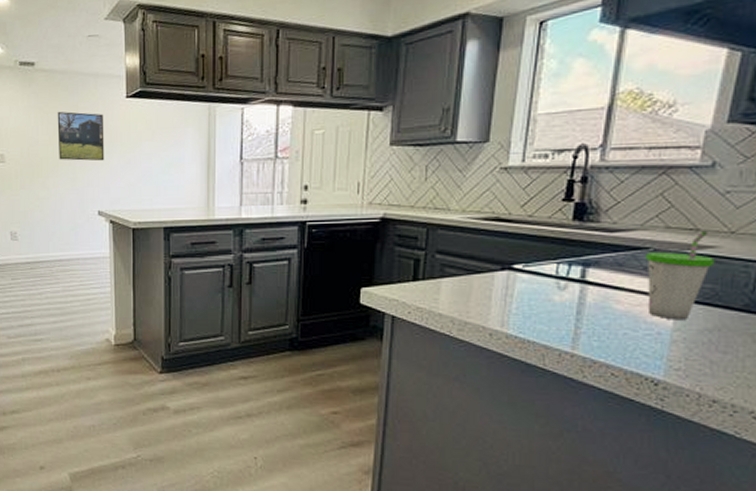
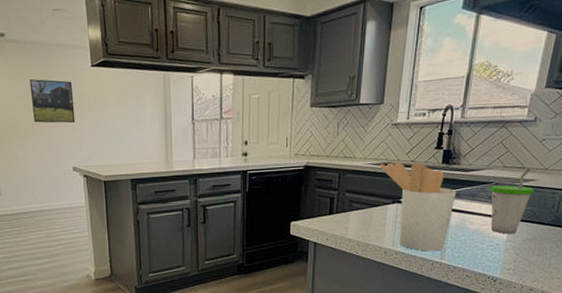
utensil holder: none [483,216,595,337] -> present [379,162,457,251]

